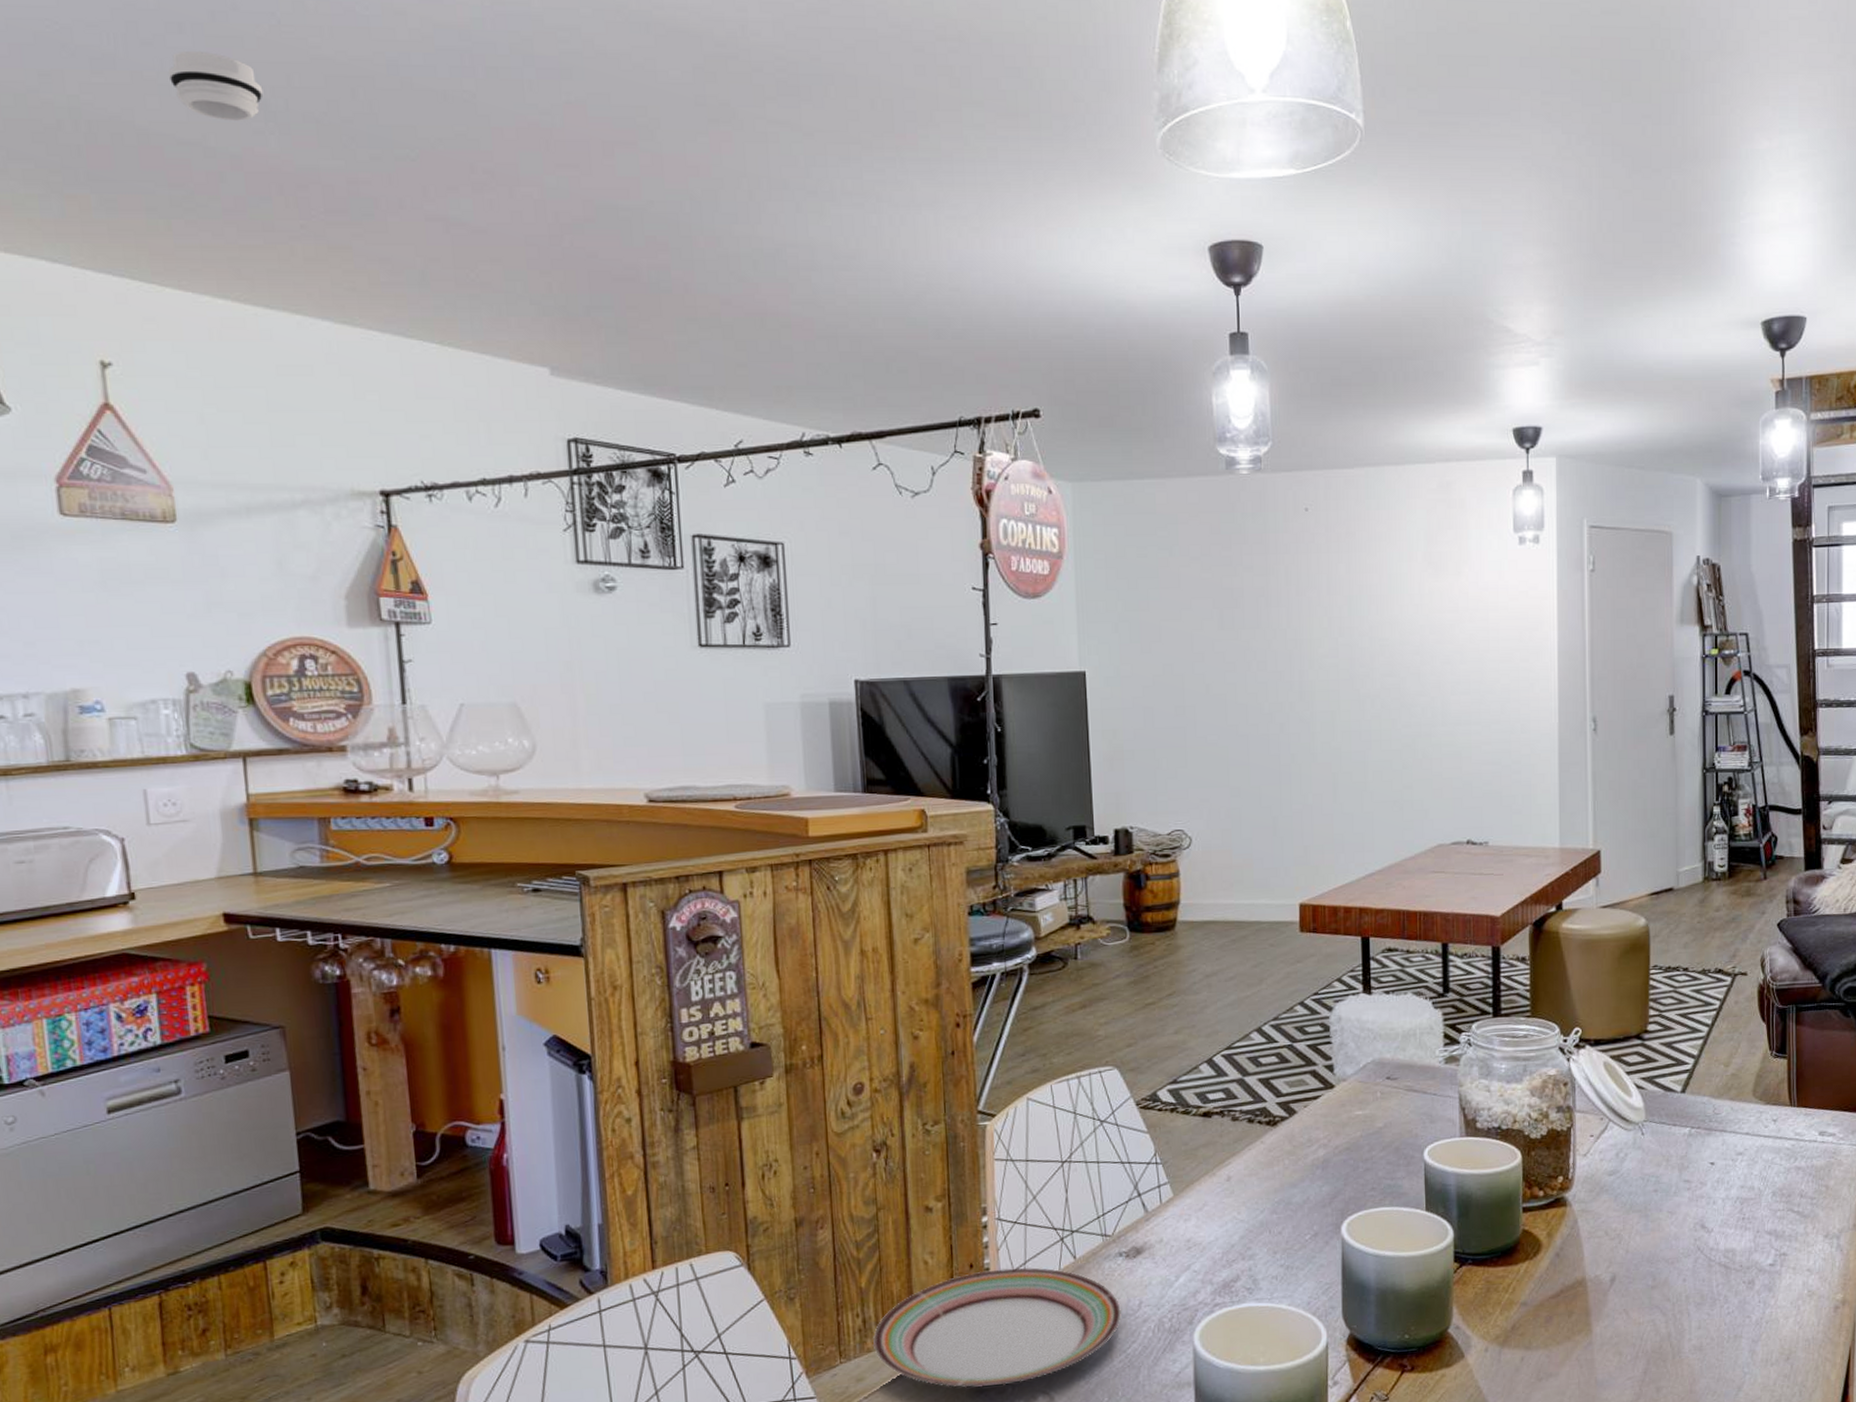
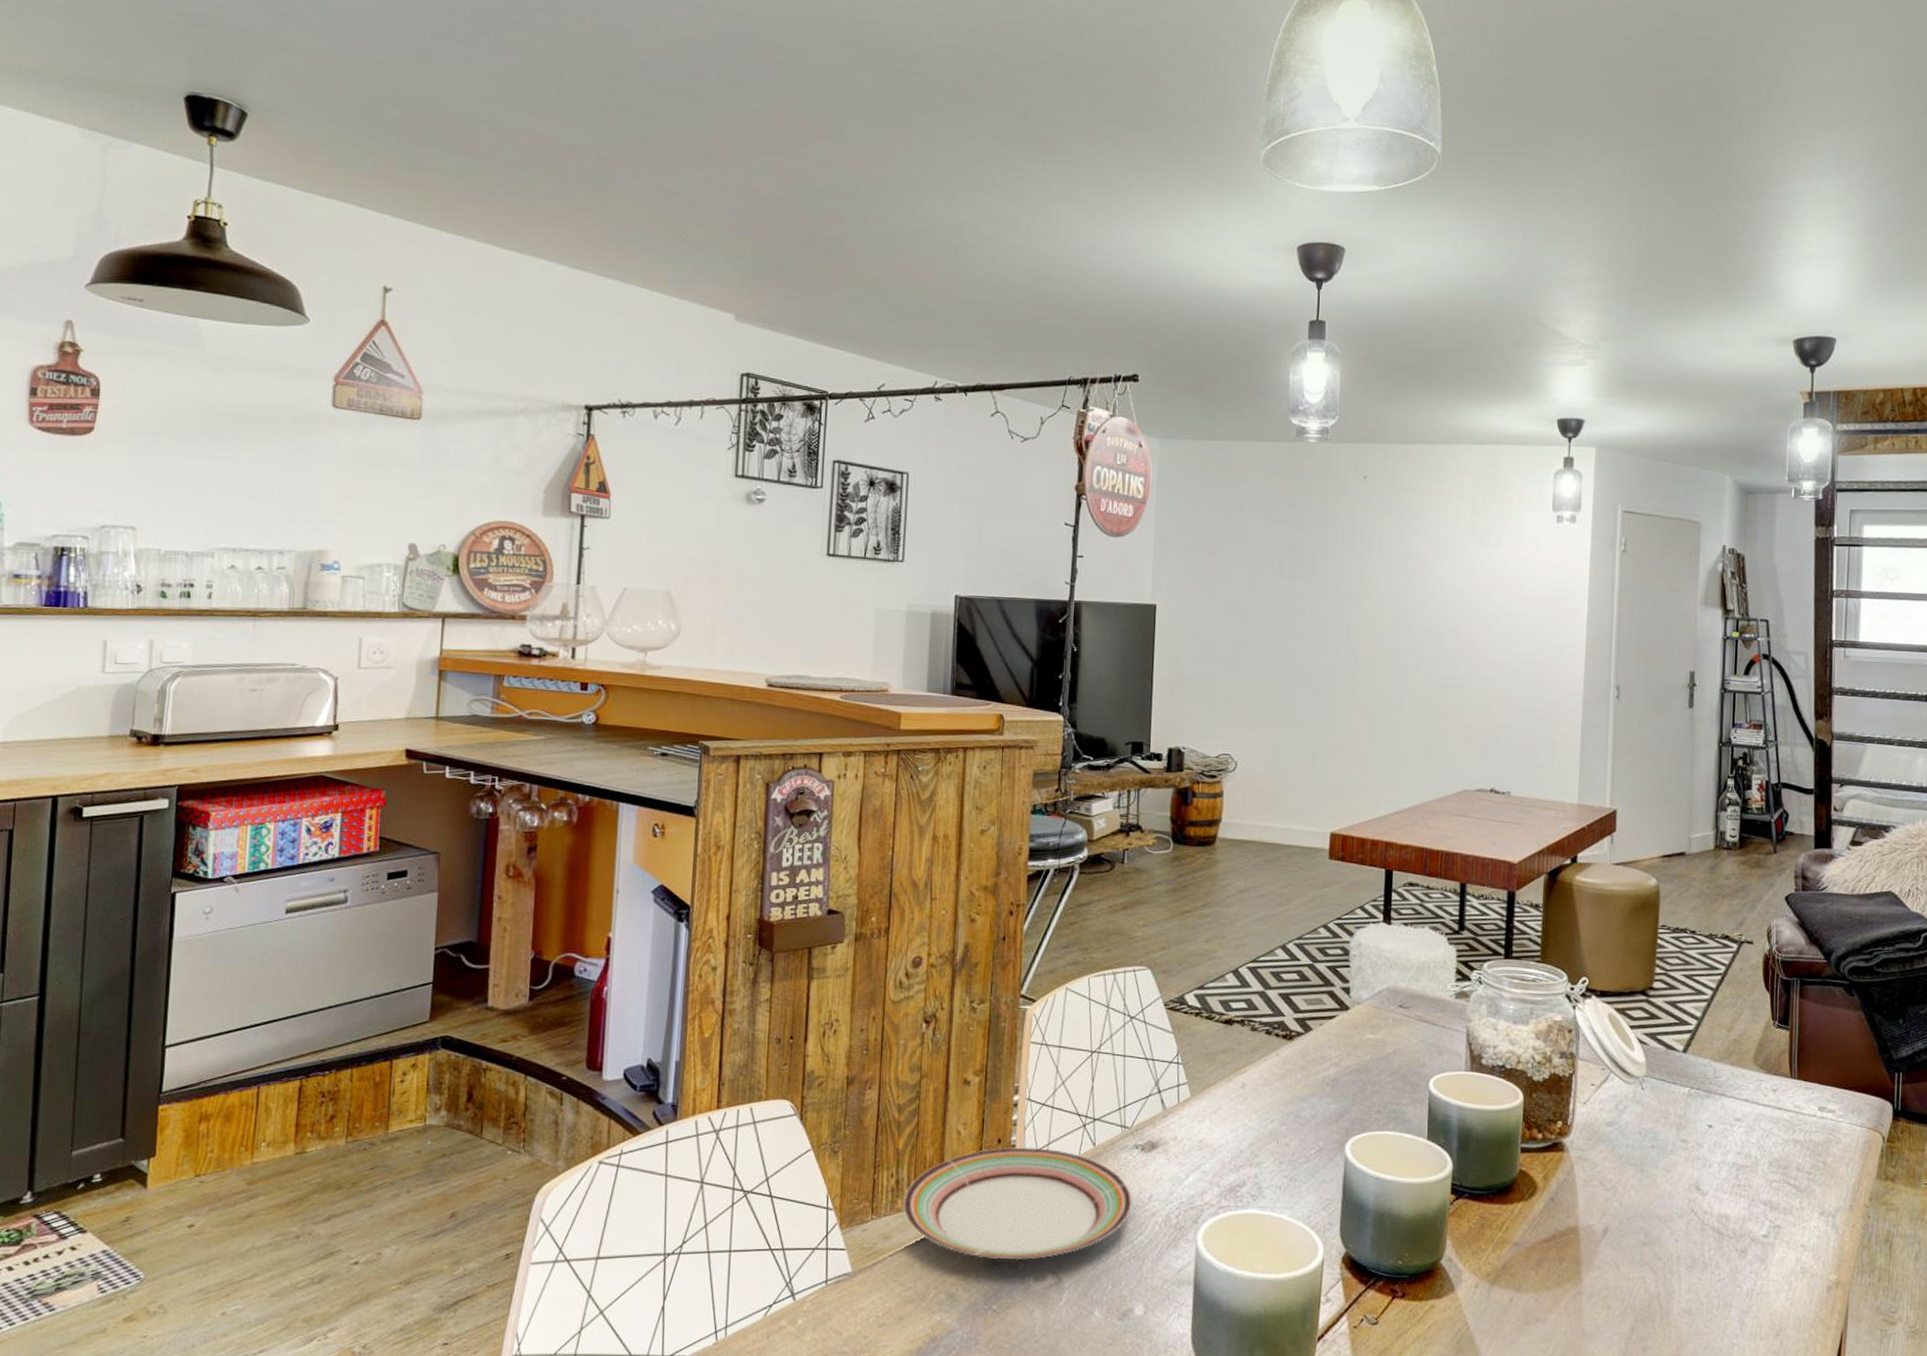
smoke detector: present [167,50,264,121] -> none [471,49,542,105]

